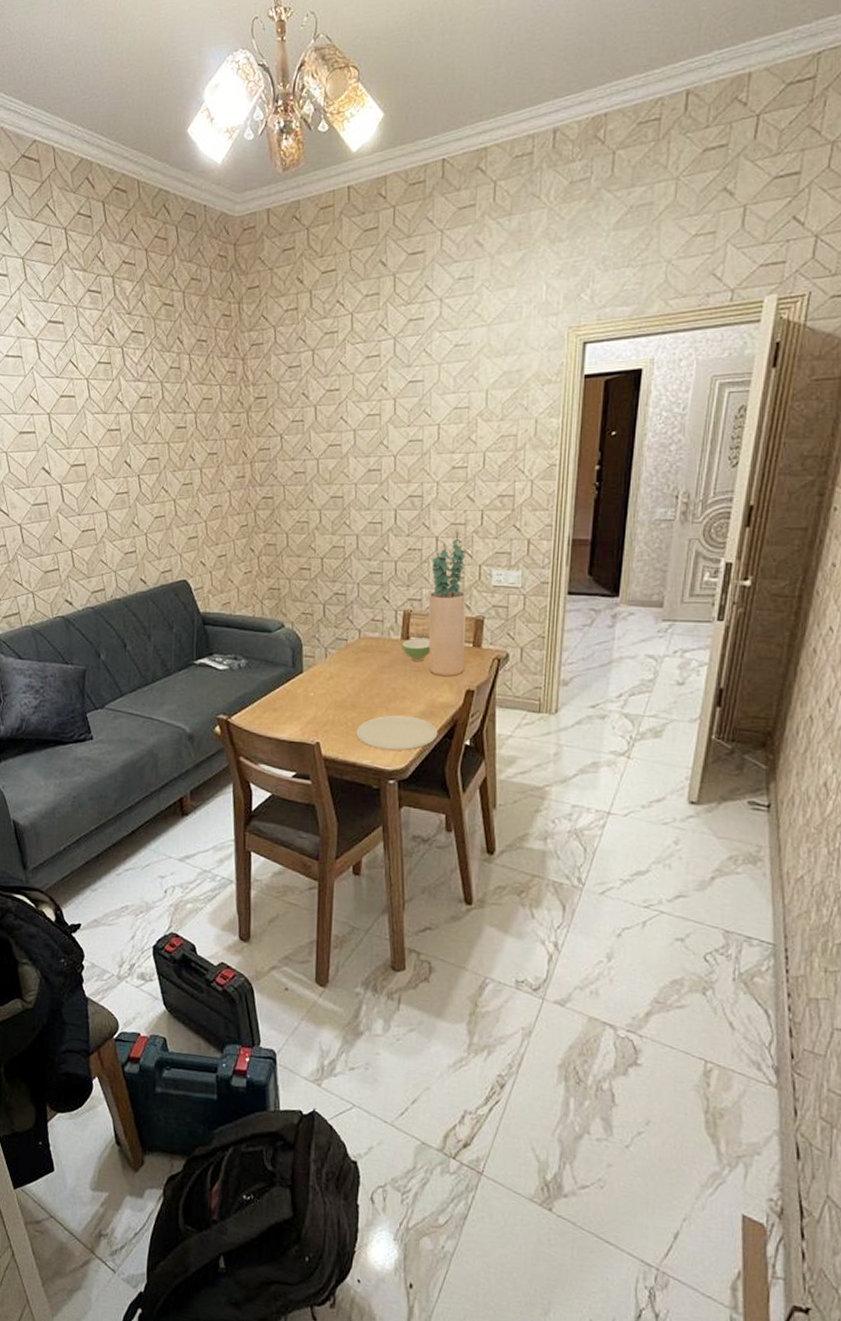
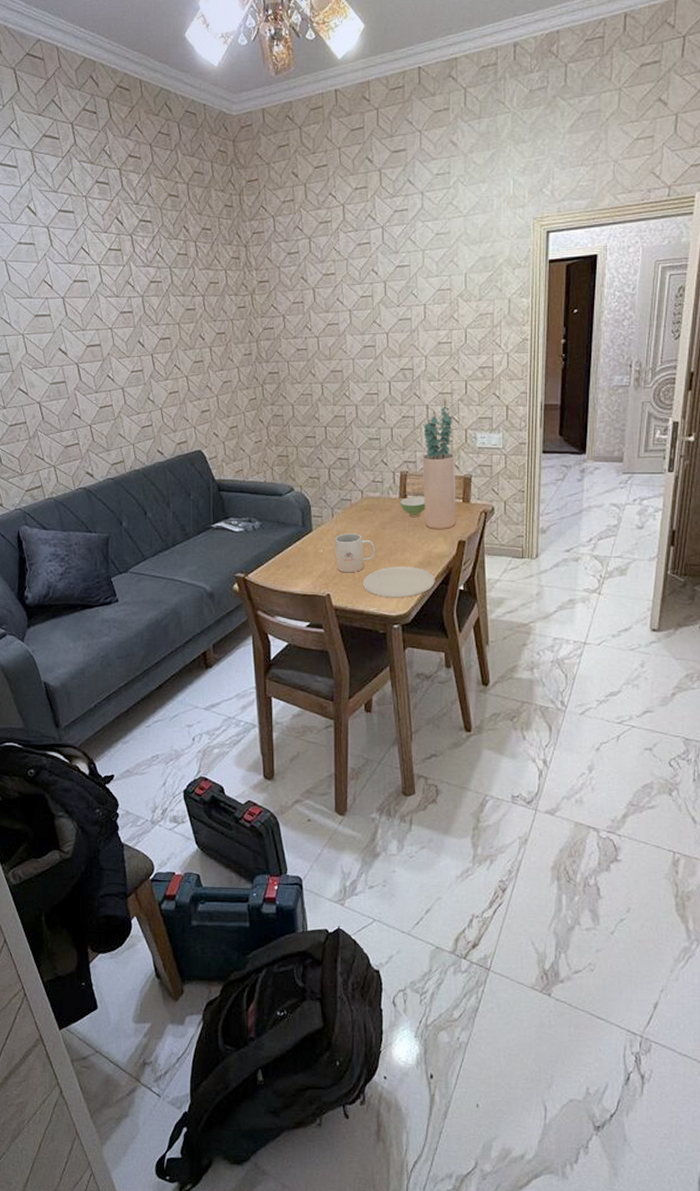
mug: none [326,676,372,721] -> present [335,533,376,573]

